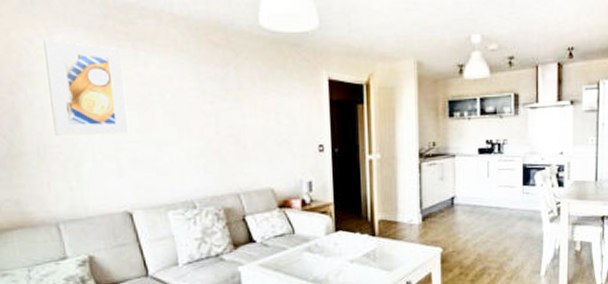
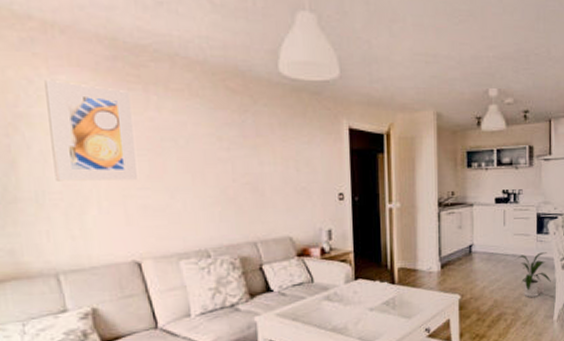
house plant: none [500,204,538,252] -> present [515,252,551,298]

